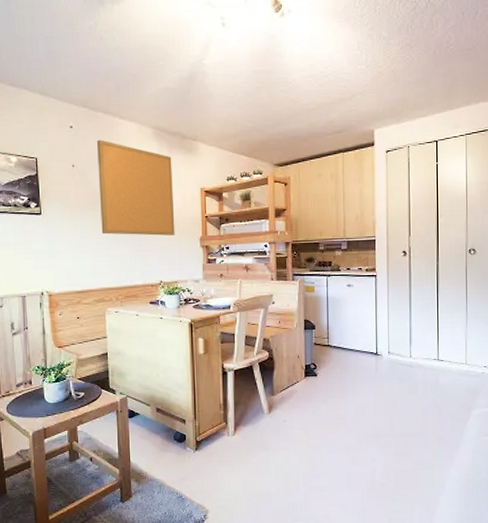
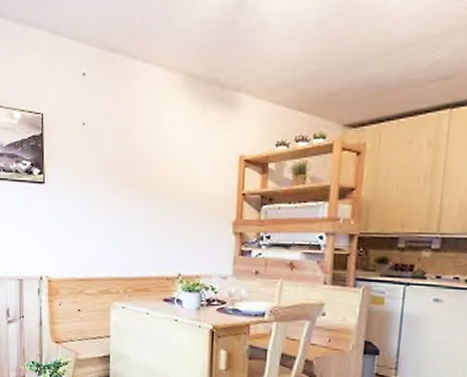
wall art: present [97,139,175,236] -> none [112,90,205,217]

